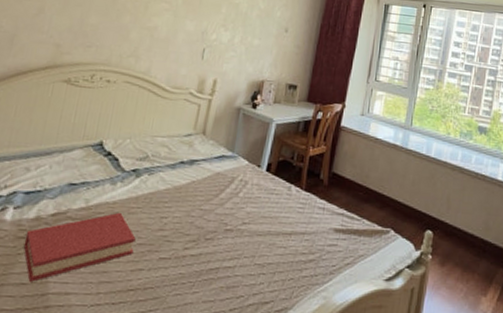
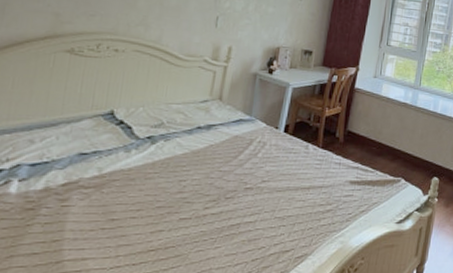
hardback book: present [23,212,136,282] -> none [32,178,154,251]

